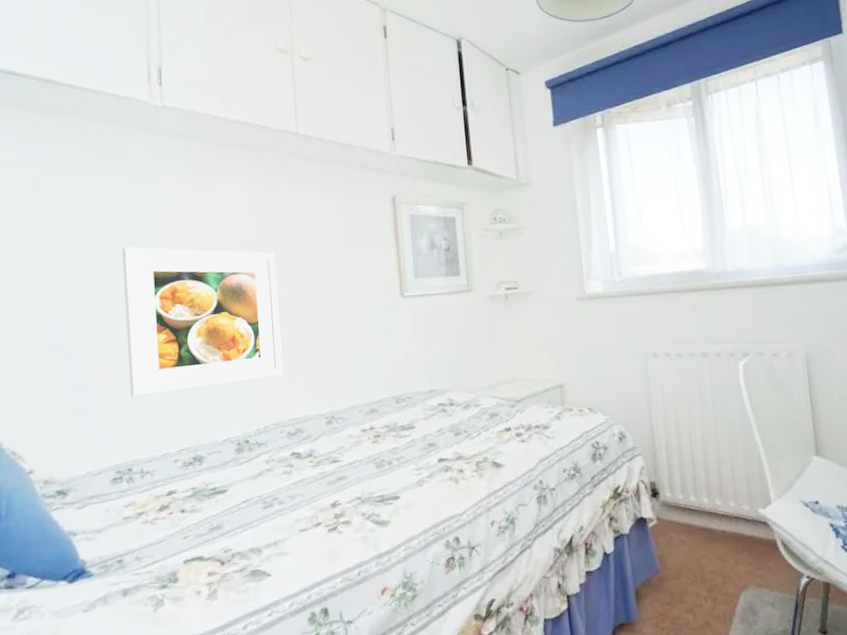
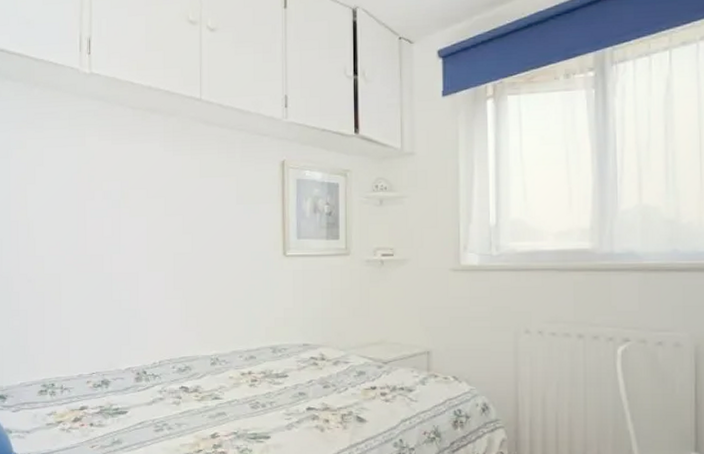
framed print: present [122,247,283,398] -> none [54,197,177,325]

